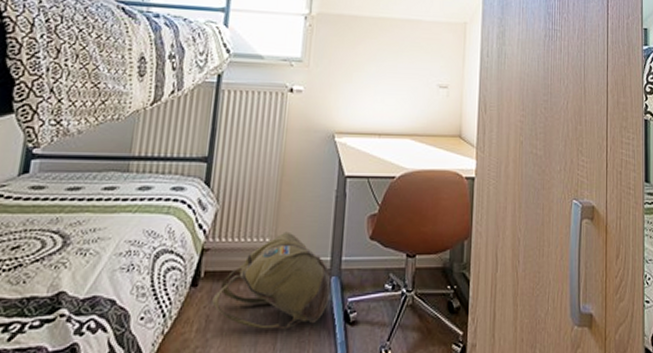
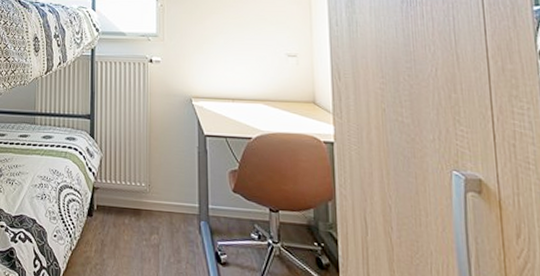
backpack: present [212,231,331,330] -> none [105,179,201,261]

